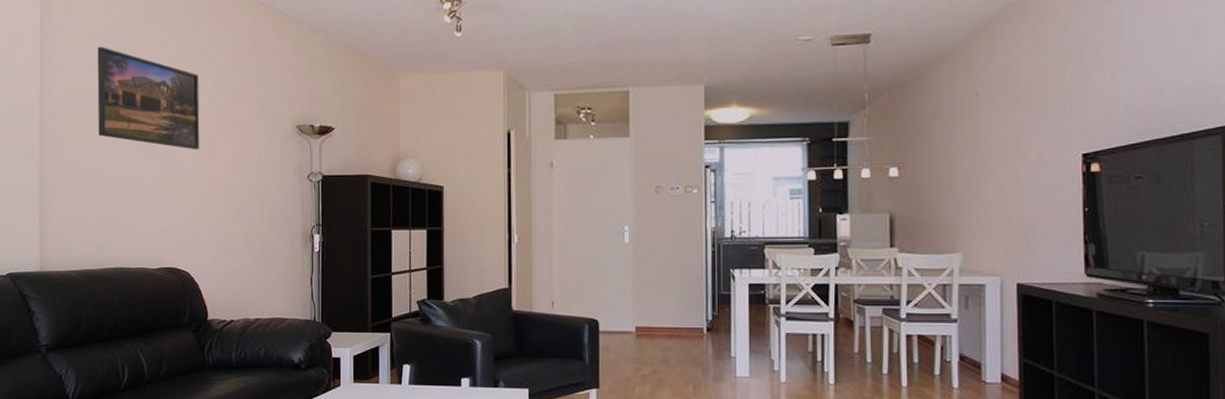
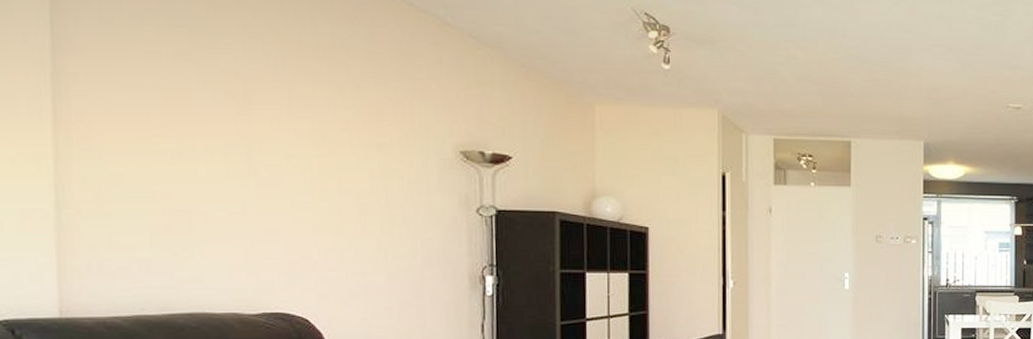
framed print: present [97,46,200,150] -> none [152,29,321,172]

